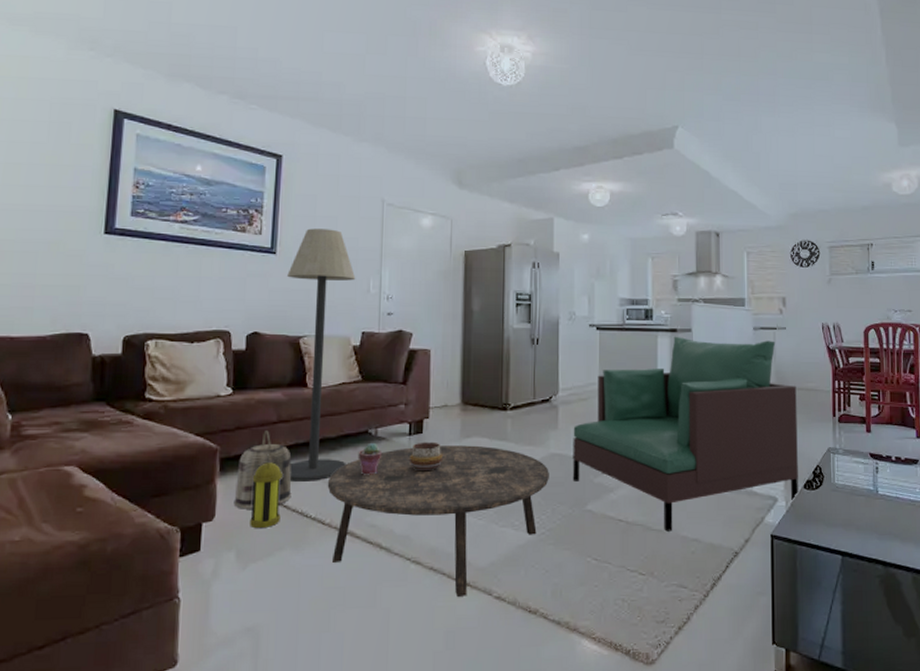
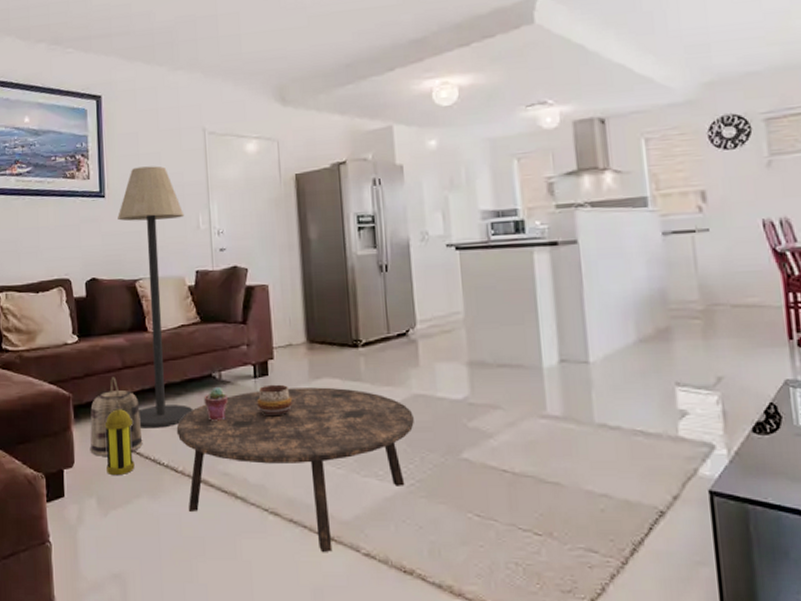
armchair: present [572,336,798,532] -> none [437,247,745,485]

